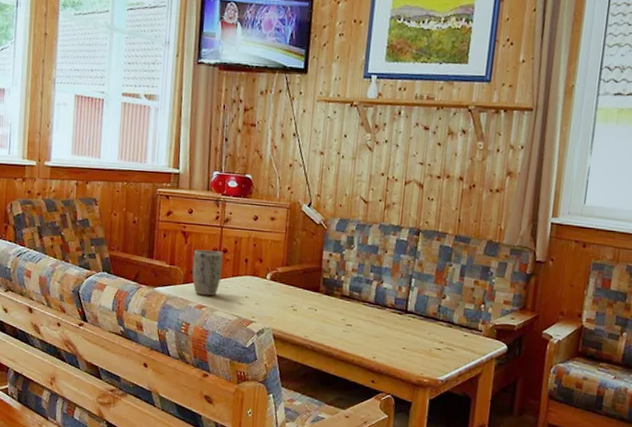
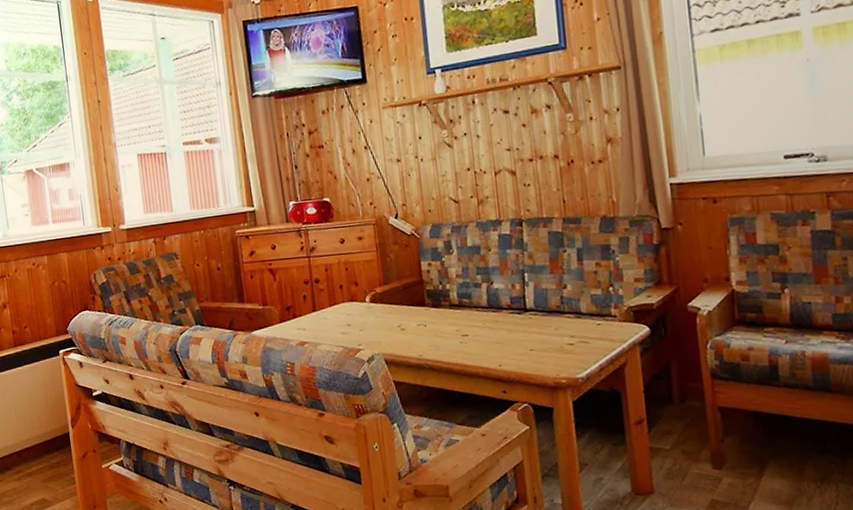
plant pot: present [192,249,223,296] -> none [284,282,318,332]

